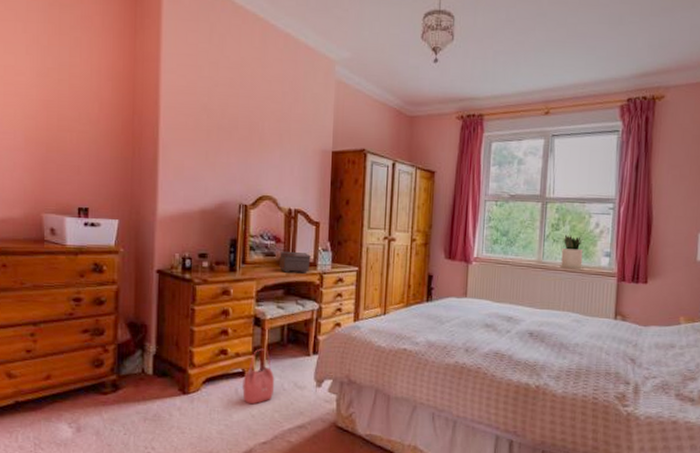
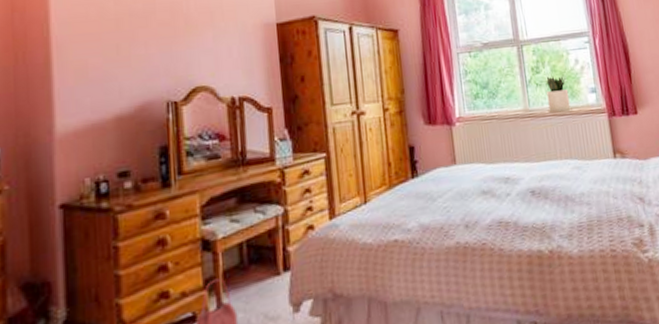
jewelry box: present [279,251,312,274] -> none [226,147,268,176]

